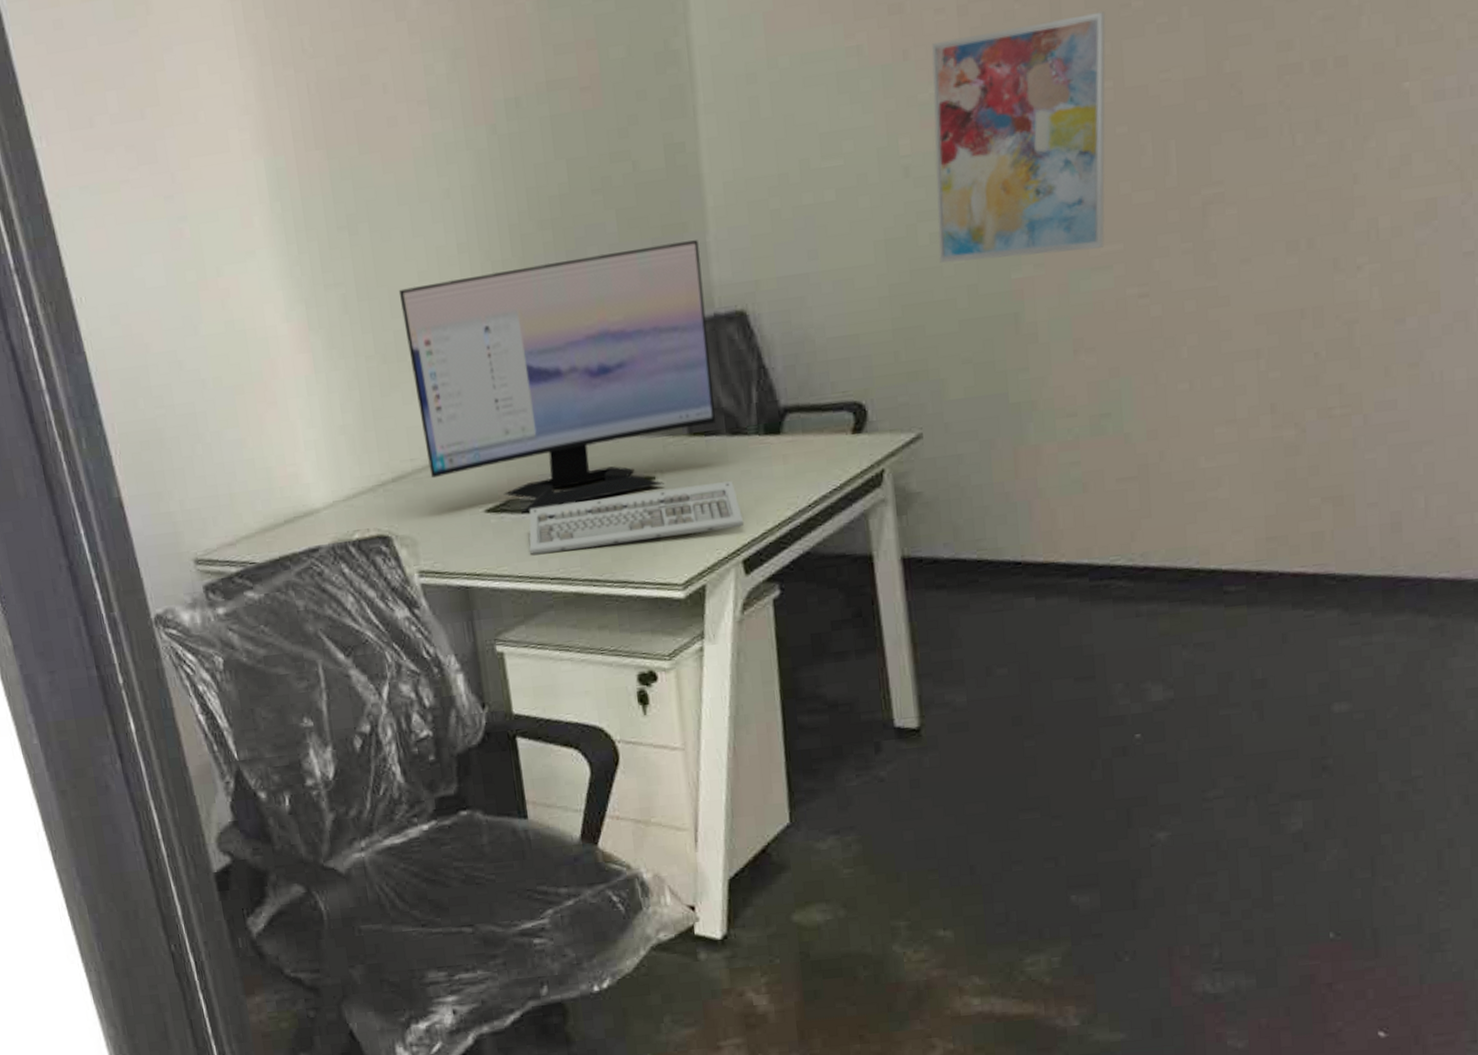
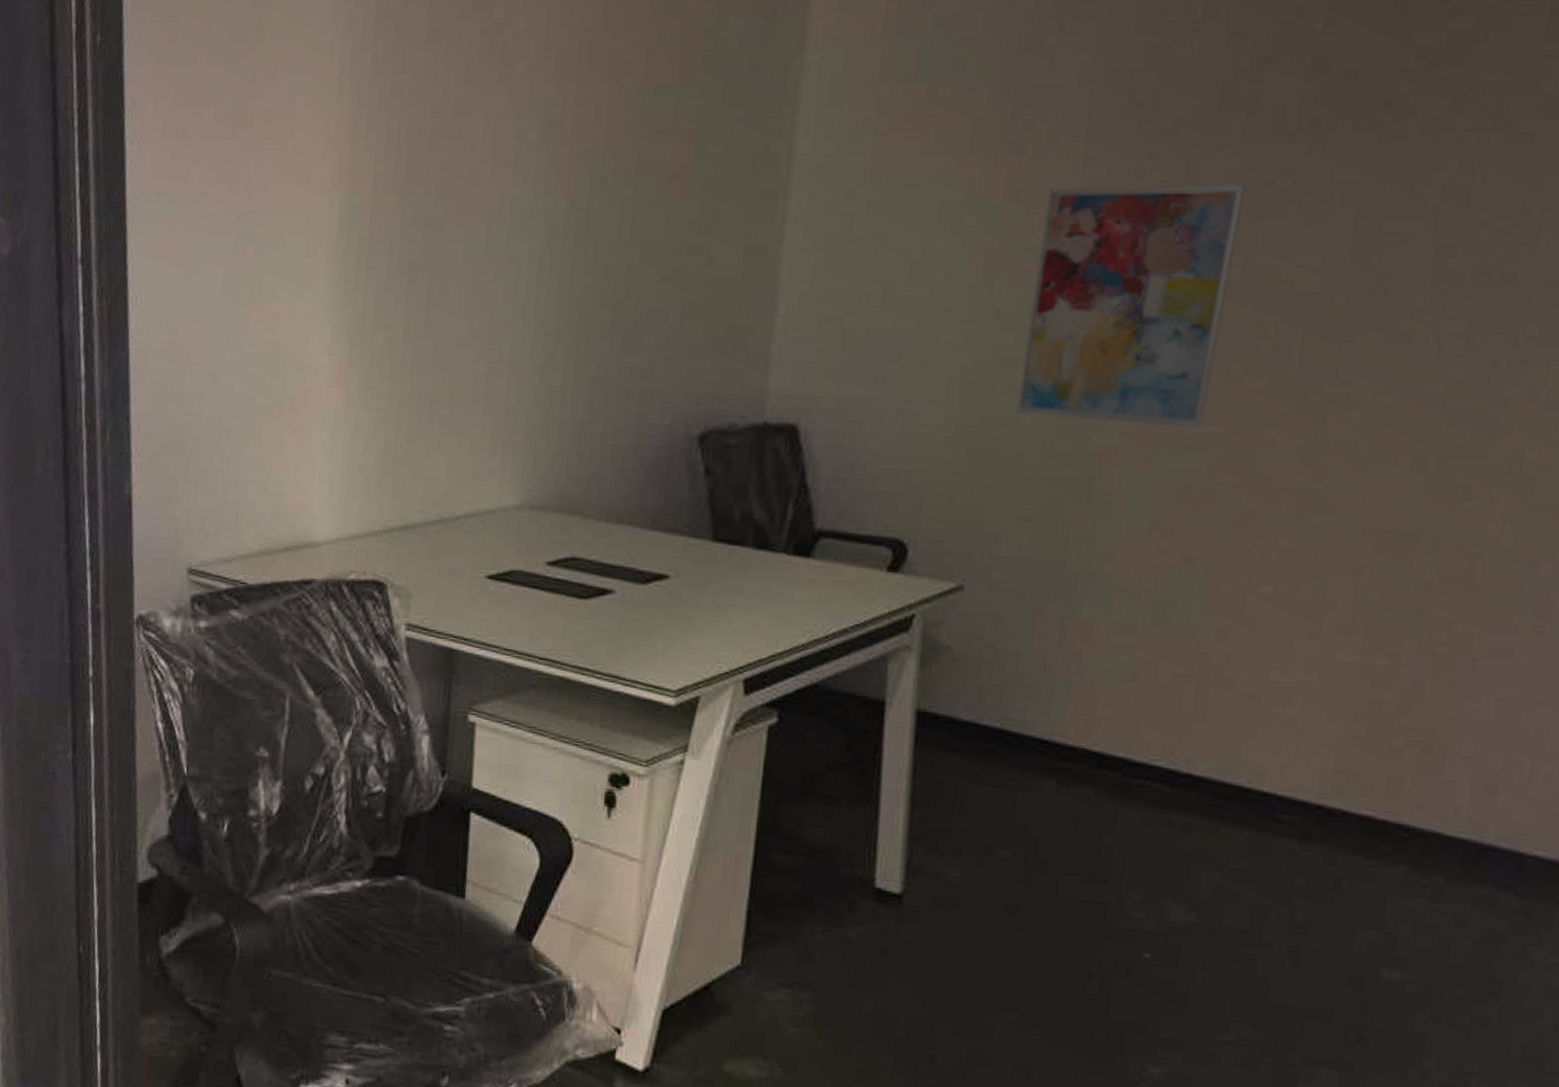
computer monitor: present [398,240,715,513] -> none [438,342,761,587]
keyboard: present [528,481,743,555] -> none [523,583,753,645]

